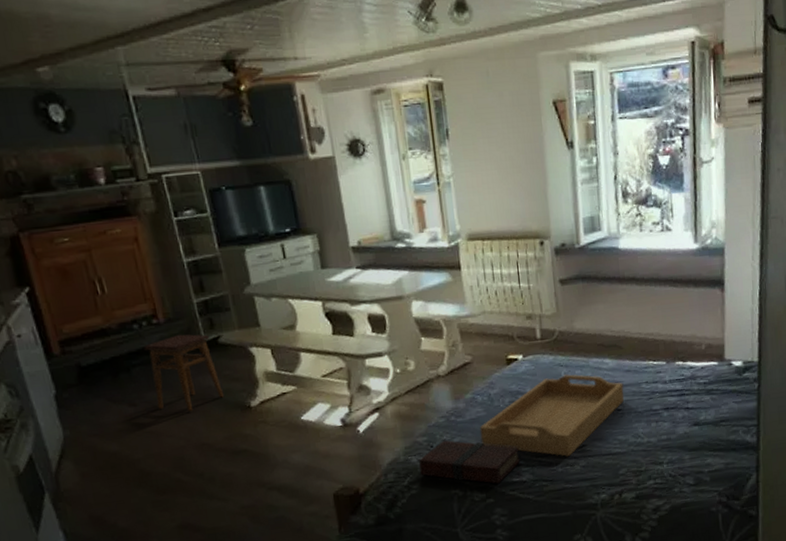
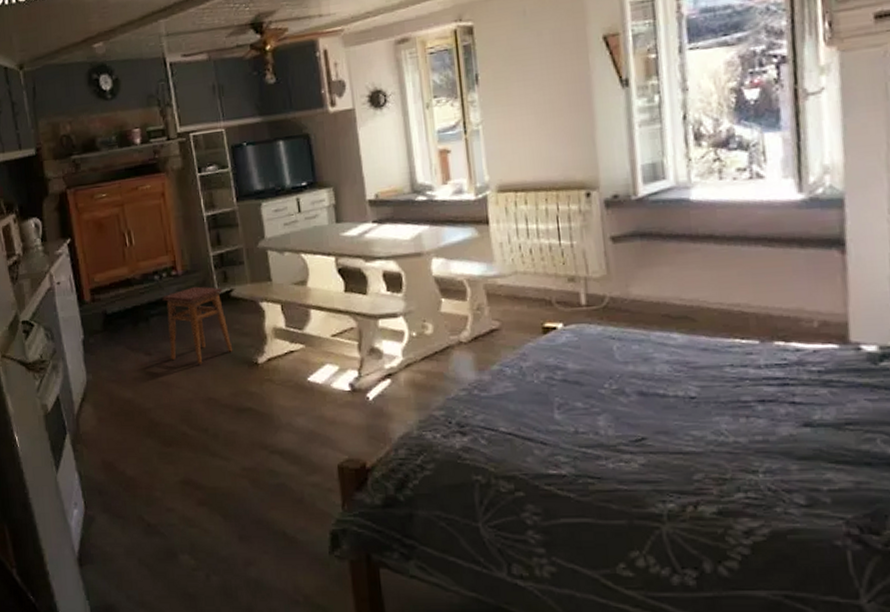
book: present [419,440,520,484] -> none [435,417,558,475]
serving tray: present [479,374,624,457] -> none [508,349,700,450]

